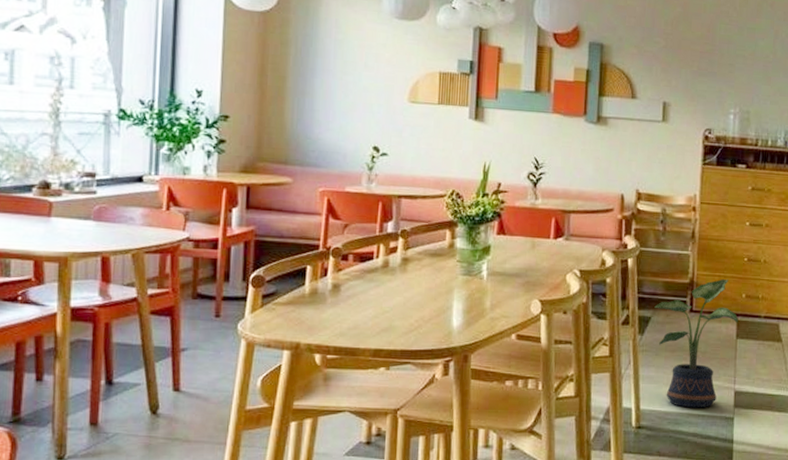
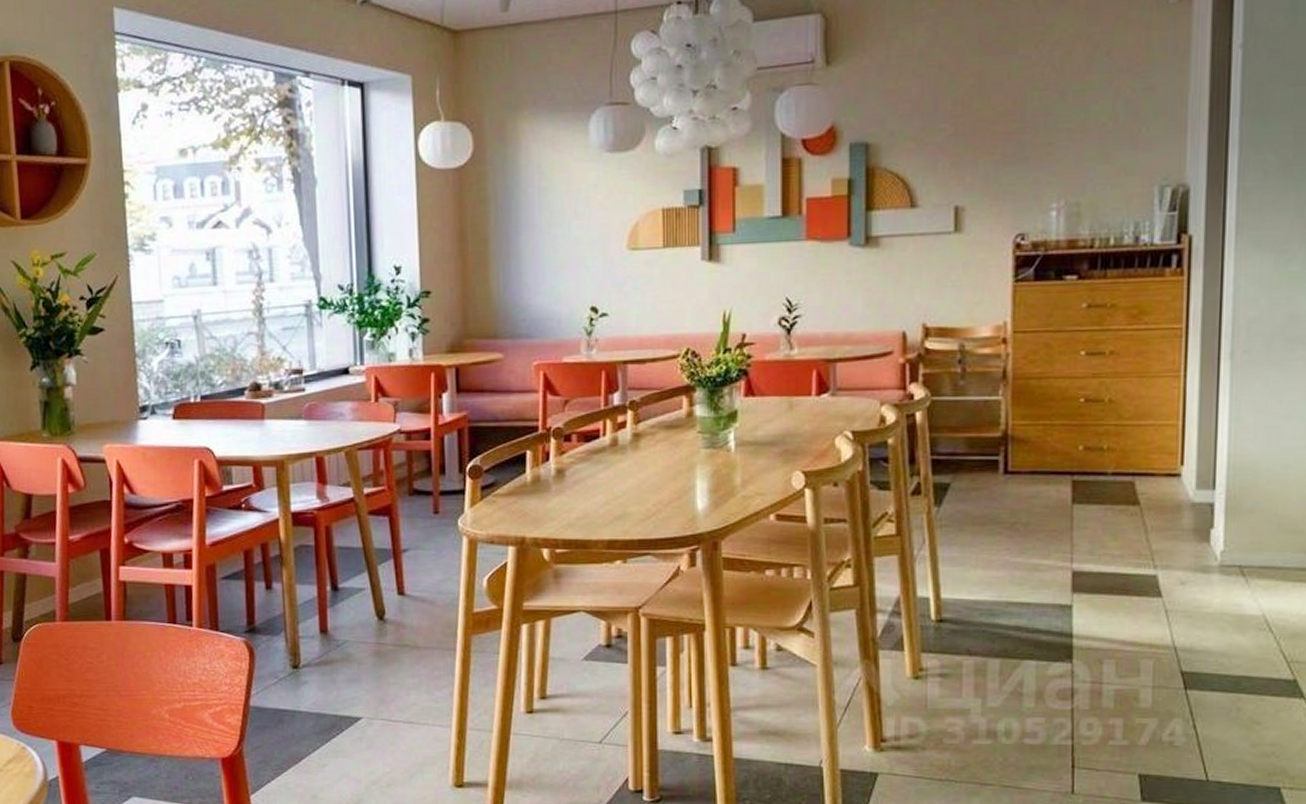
potted plant: present [654,279,739,408] -> none [954,429,1075,595]

